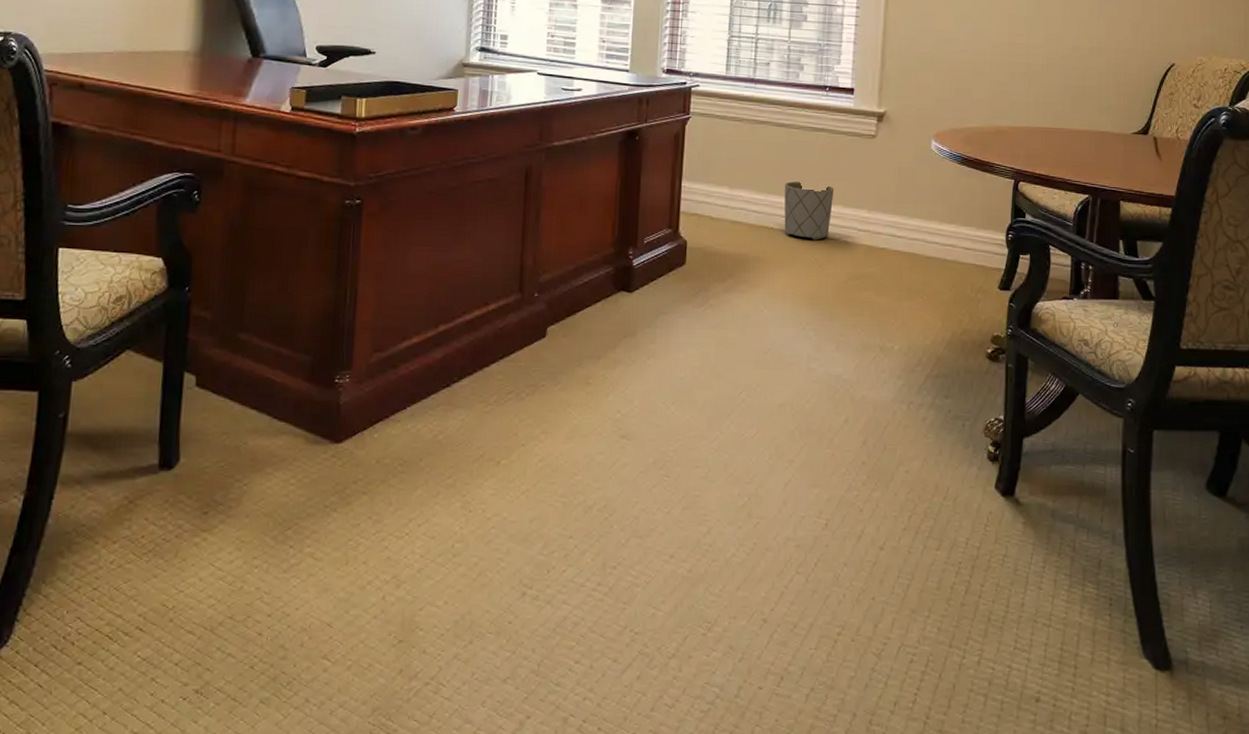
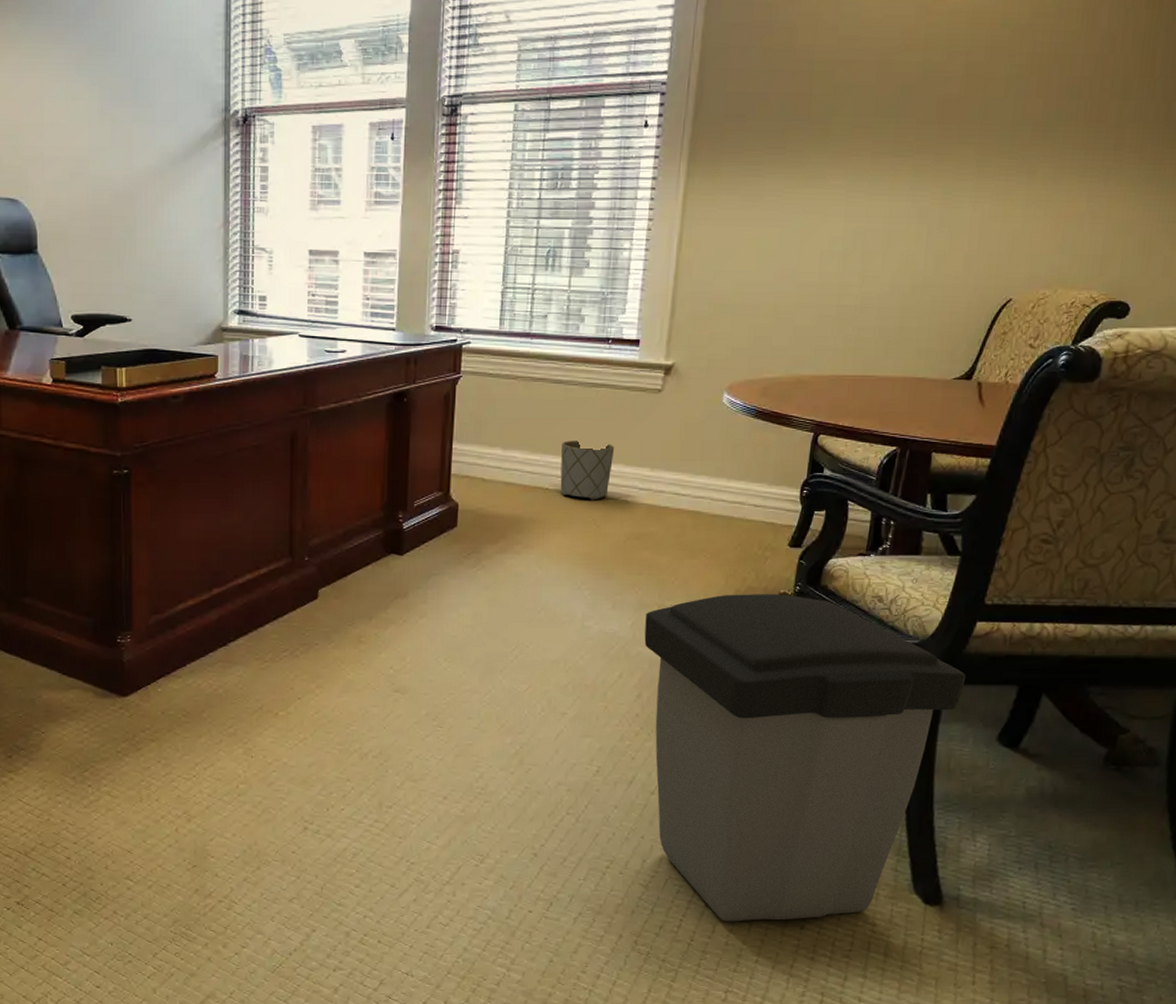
trash can: none [868,336,1171,695] -> present [644,594,966,922]

